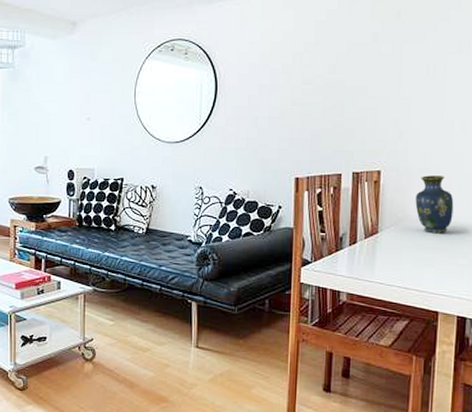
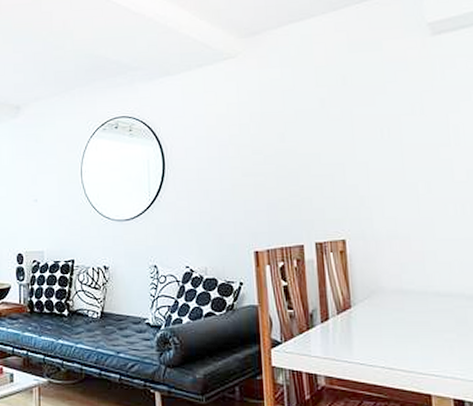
vase: present [415,175,454,233] -> none [387,242,432,305]

